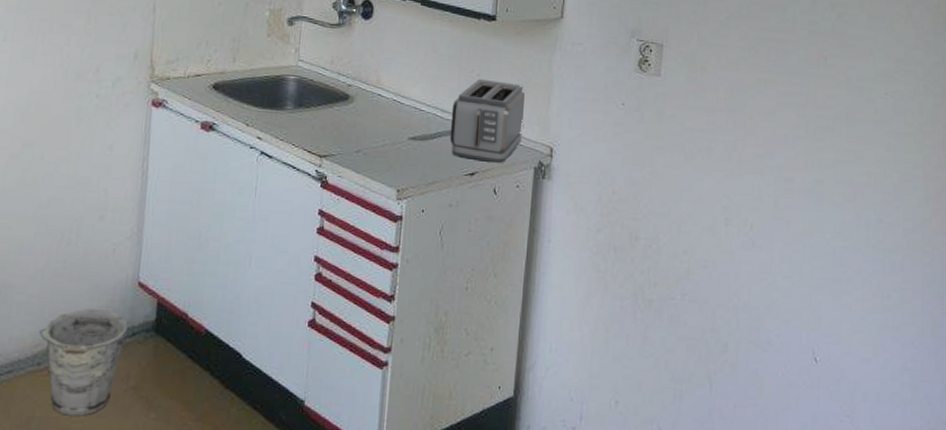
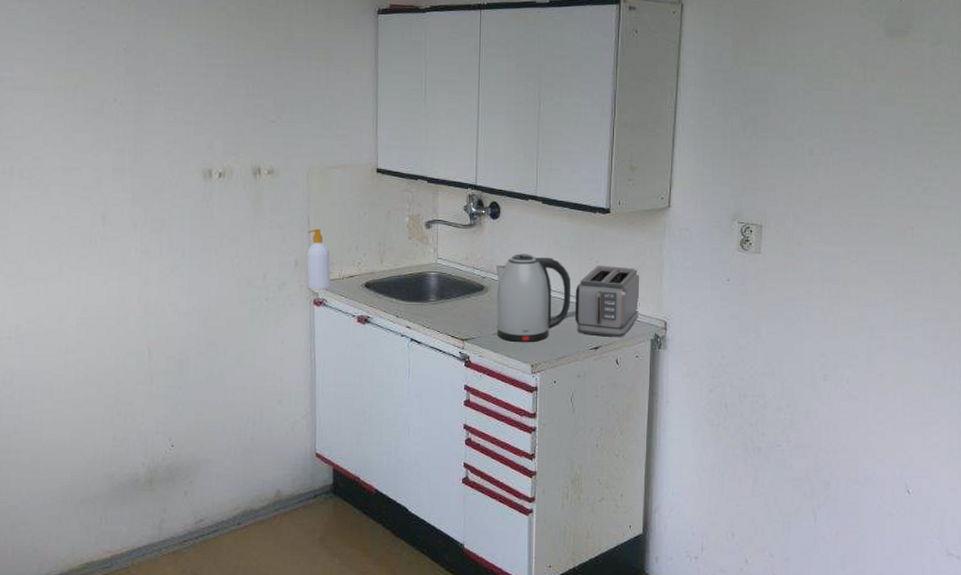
bucket: present [38,309,128,416] -> none [236,477,311,564]
soap bottle: none [146,17,176,89] -> present [307,228,331,290]
kettle: none [360,60,448,164] -> present [495,254,571,343]

